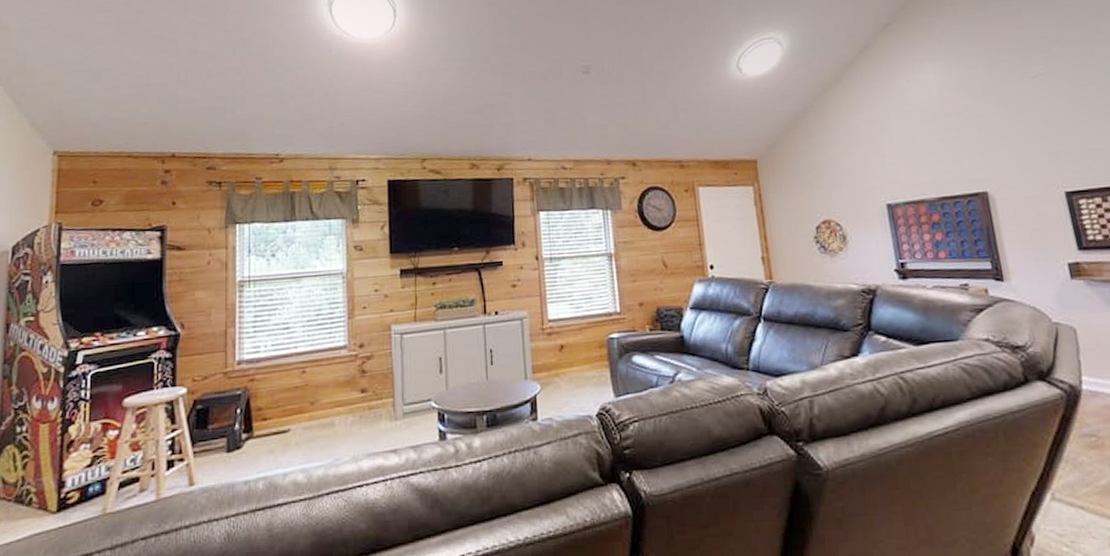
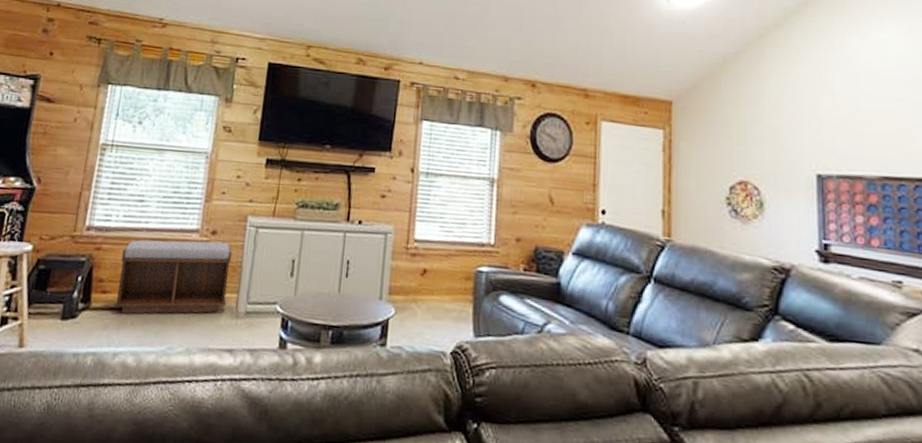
bench: none [276,352,384,436] -> present [113,239,232,315]

